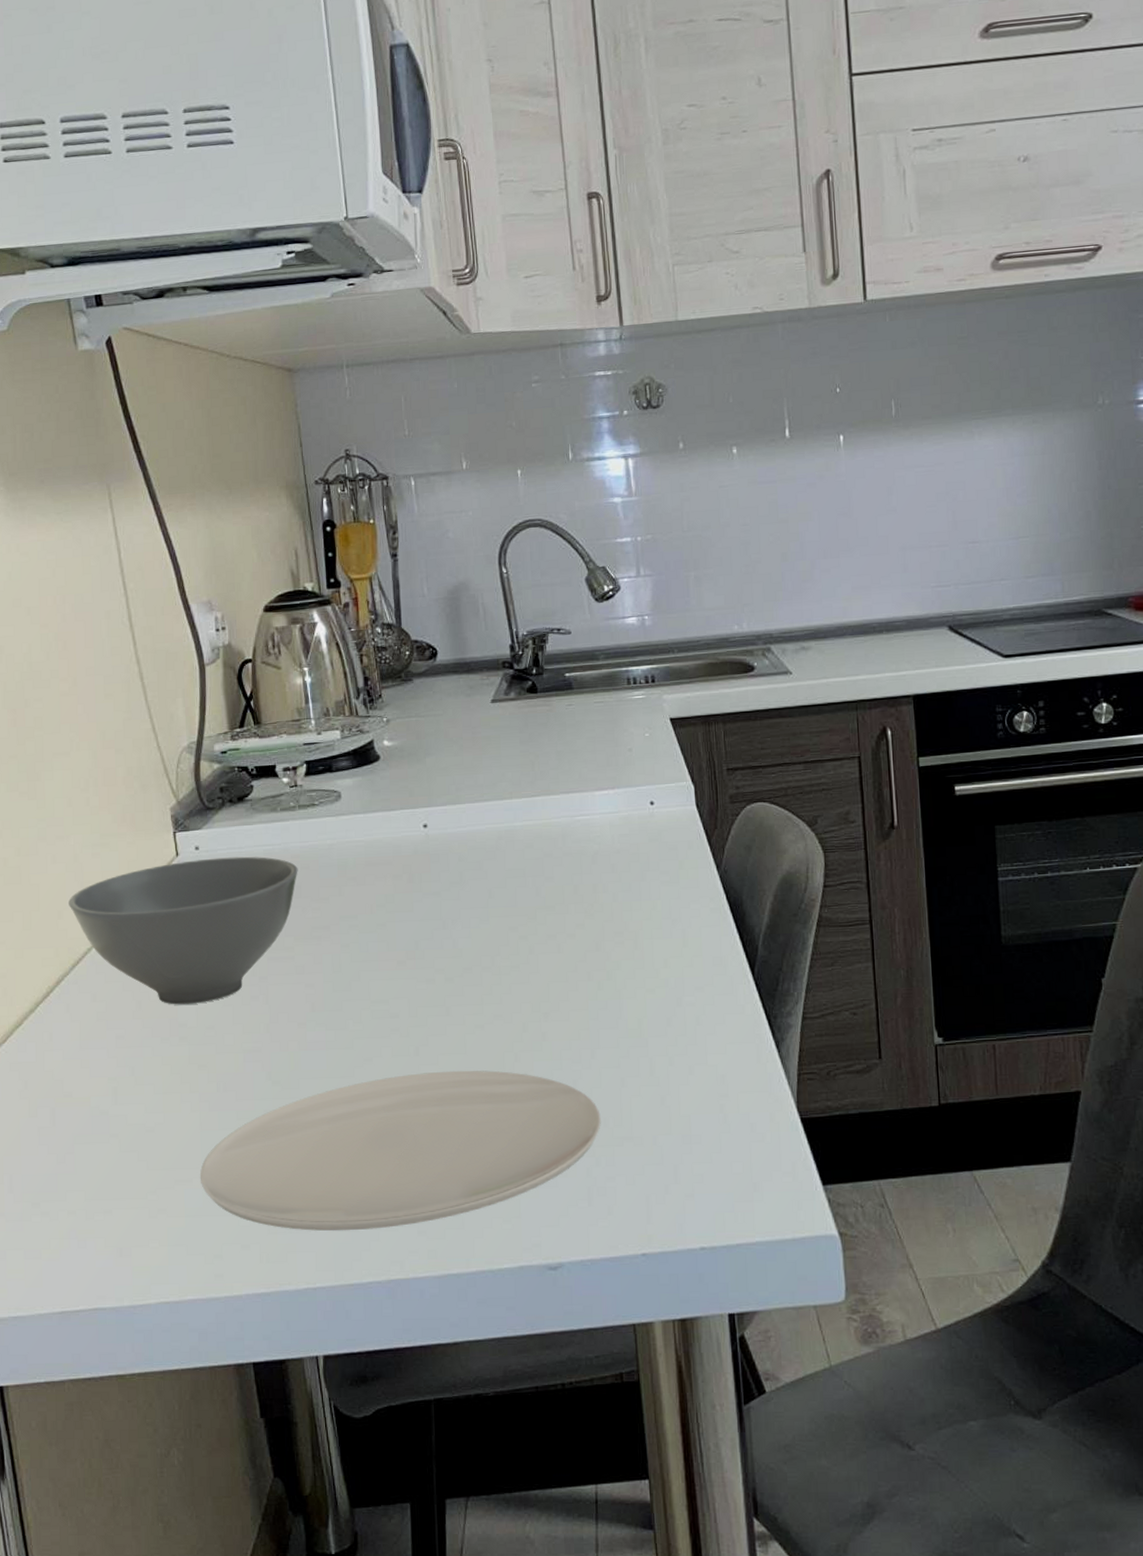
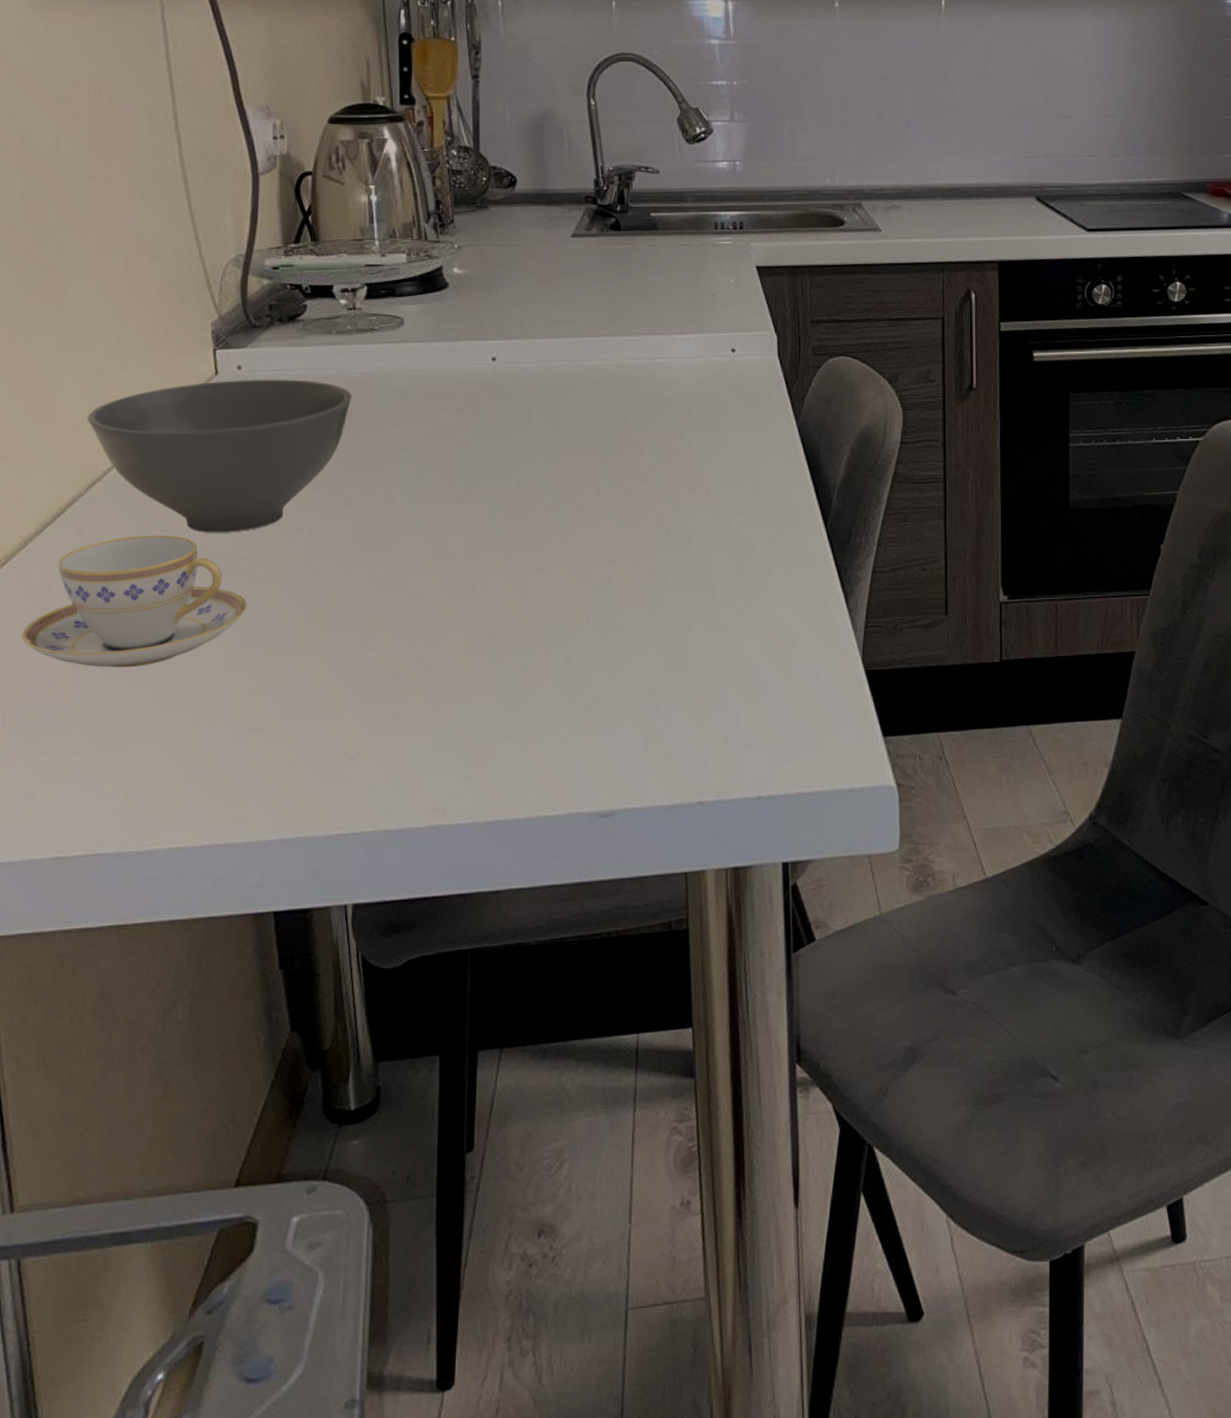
teacup: none [23,1008,215,1134] -> present [22,535,247,668]
plate: present [199,1070,601,1232] -> none [224,612,663,775]

